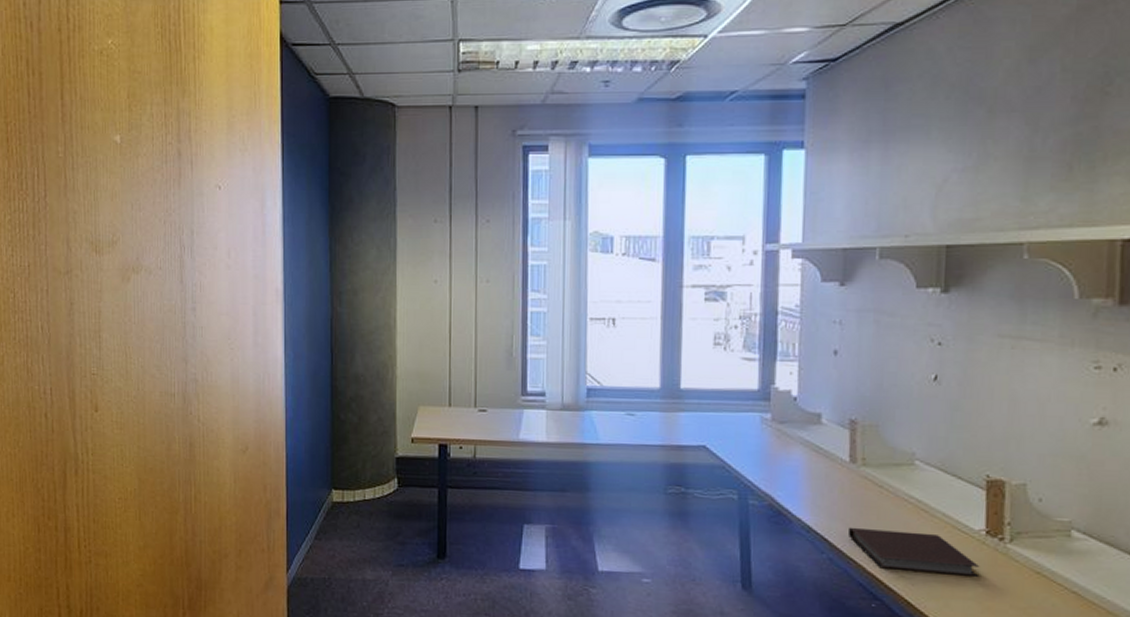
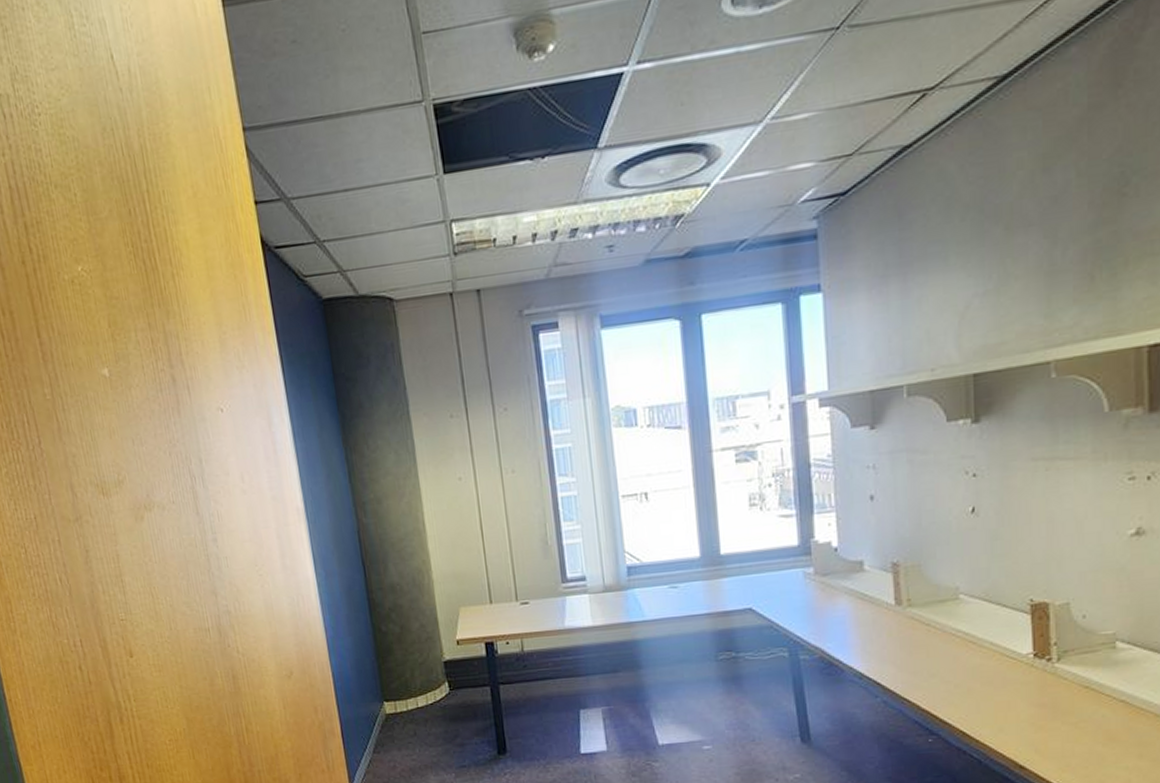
notebook: present [849,527,980,578] -> none [900,663,1031,704]

